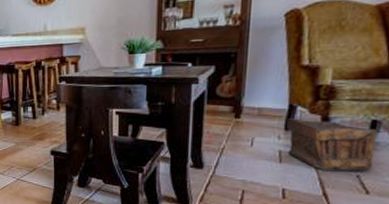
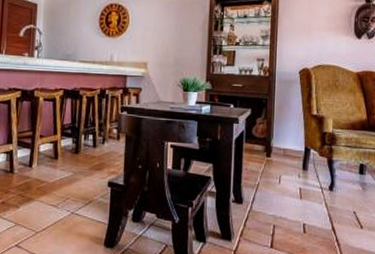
pouch: present [286,118,378,172] -> none [304,159,364,209]

